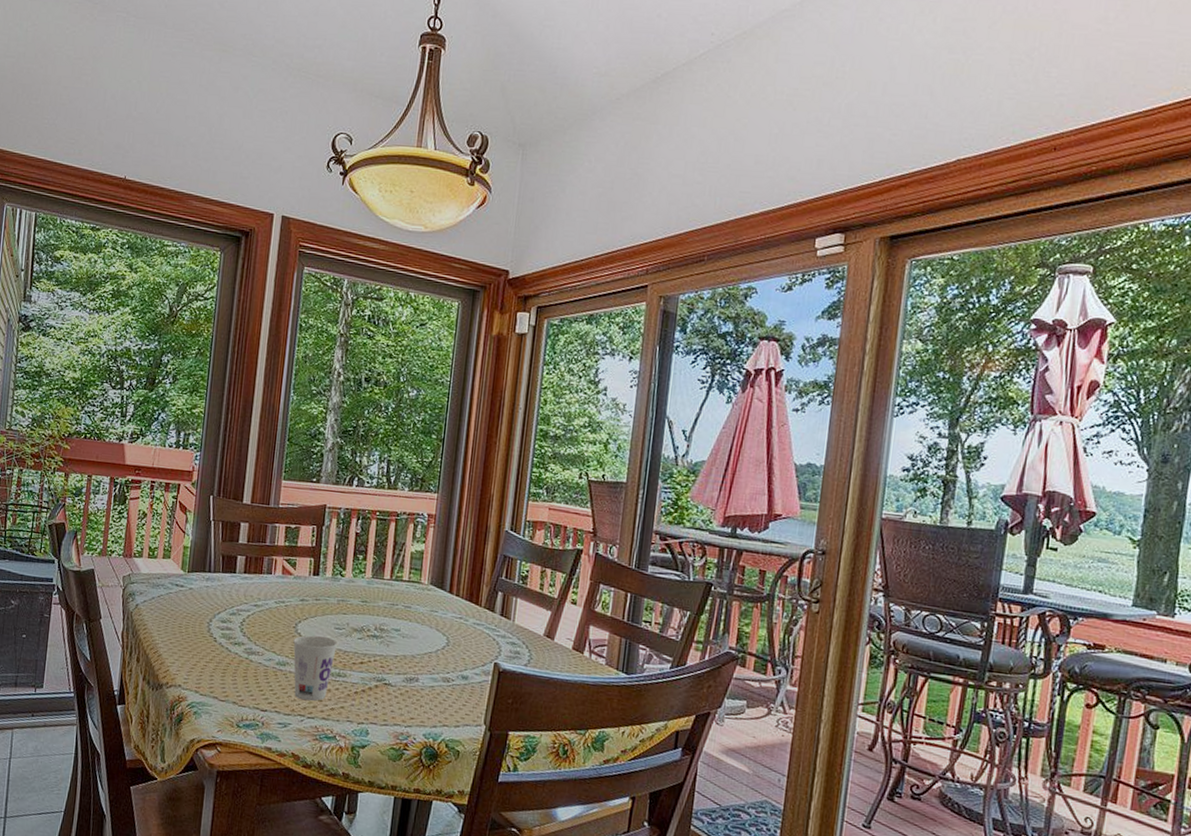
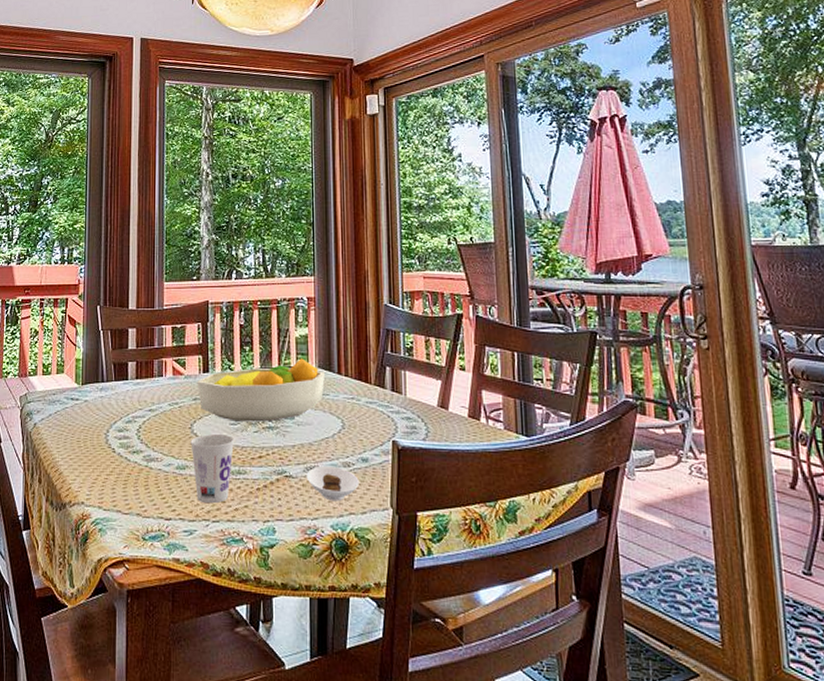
fruit bowl: none [305,573,436,631] -> present [197,358,325,422]
saucer: none [405,678,457,713] -> present [306,465,359,502]

